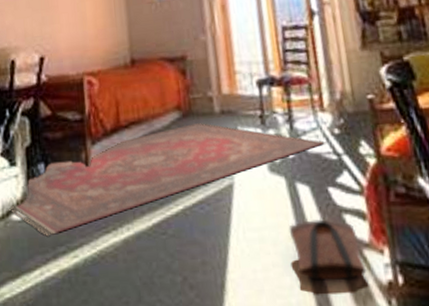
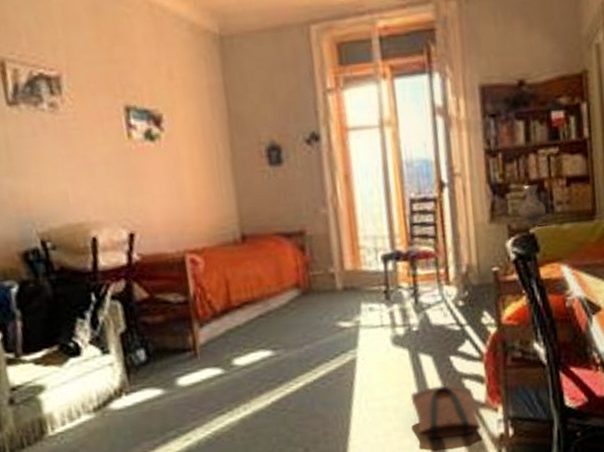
area rug: present [8,123,326,237] -> none [105,300,450,423]
vase: none [390,11,419,52] -> present [518,184,546,225]

